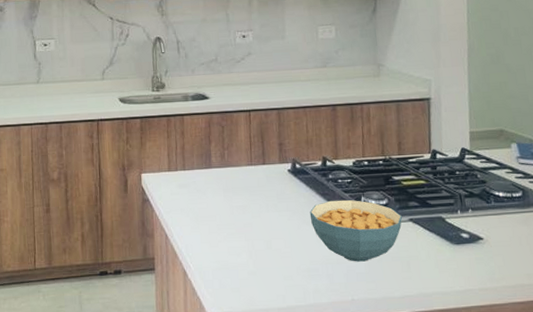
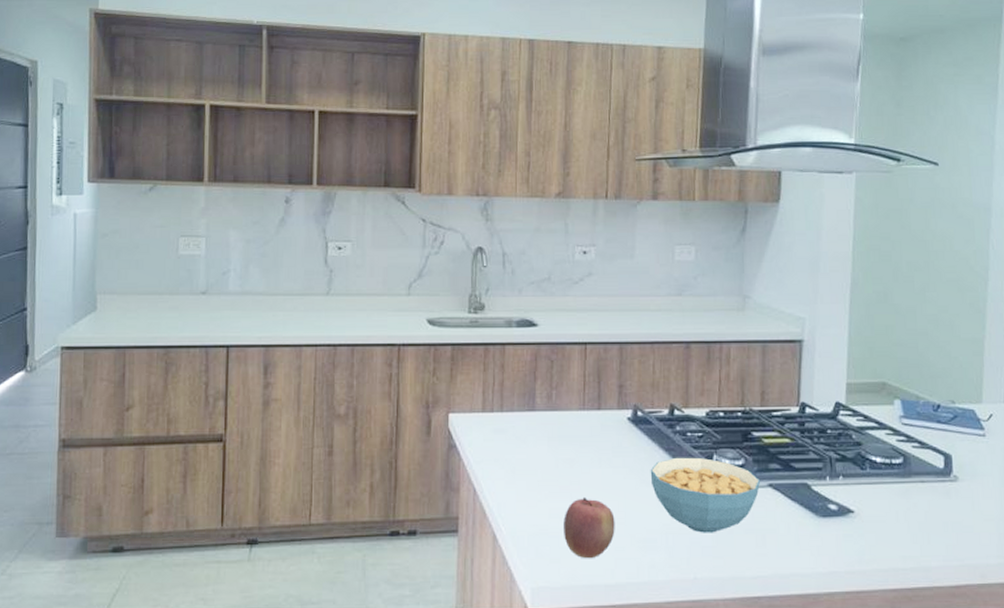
apple: none [240,236,284,288] -> present [563,496,615,559]

